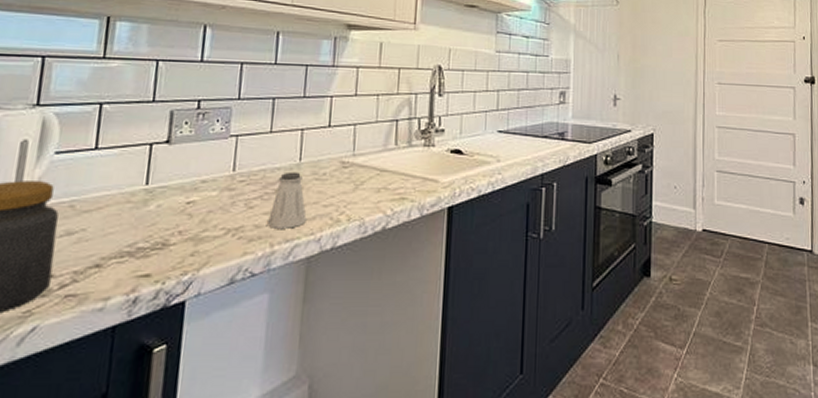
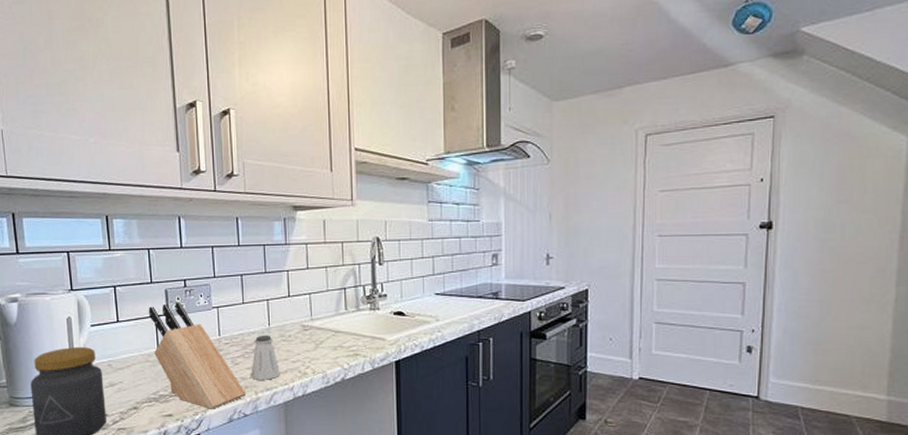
knife block: none [140,127,259,267] -> present [148,302,247,409]

